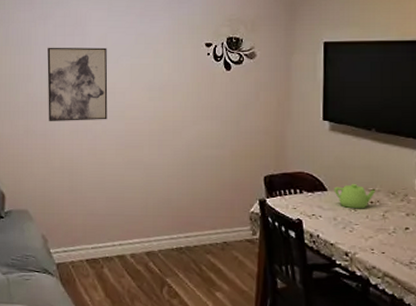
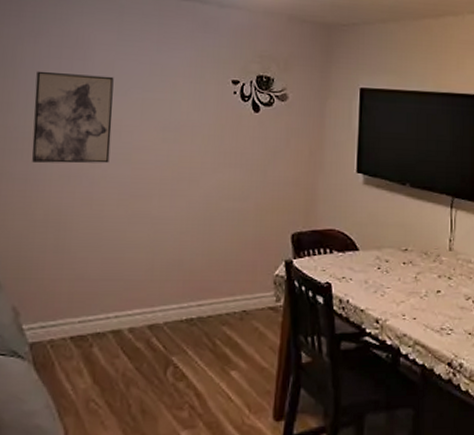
teapot: present [334,183,376,209] -> none [366,242,409,271]

